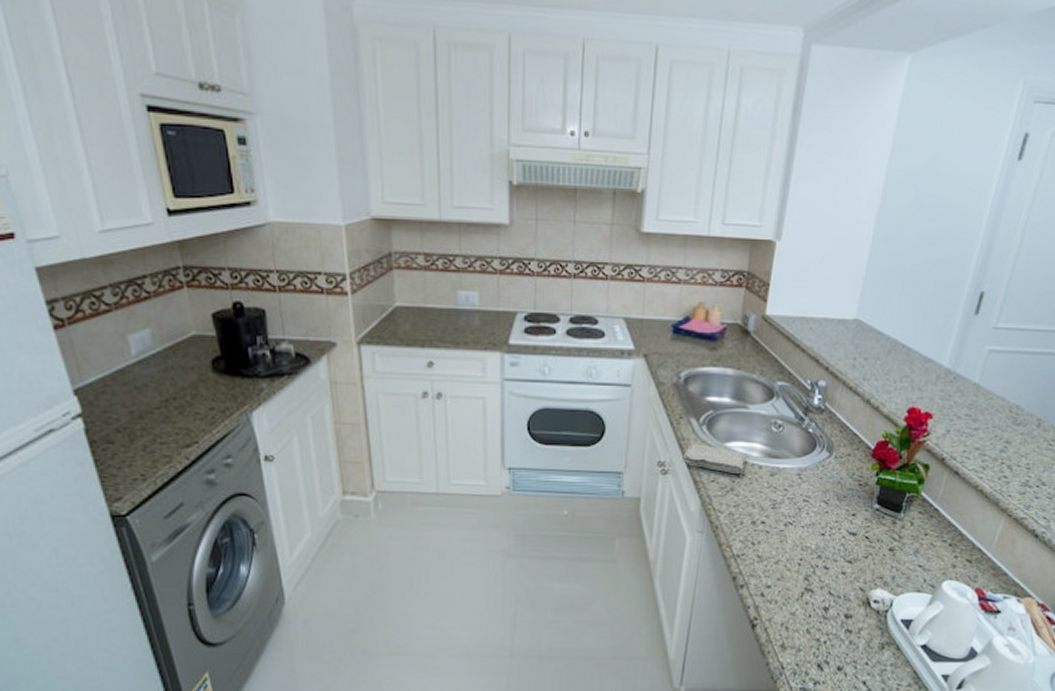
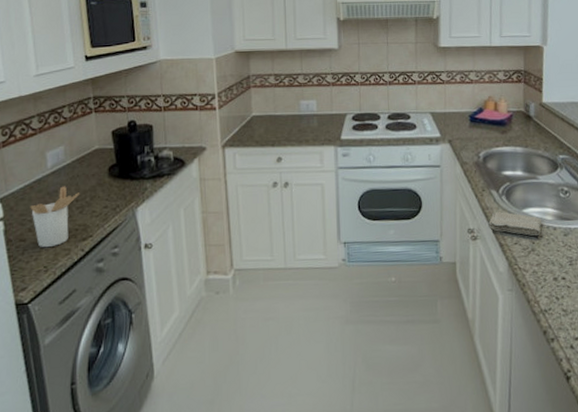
utensil holder: none [114,379,178,453] -> present [30,186,80,248]

